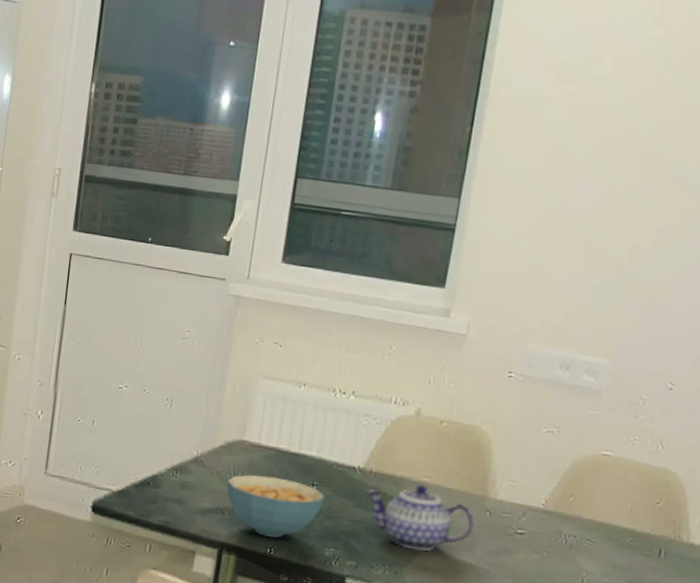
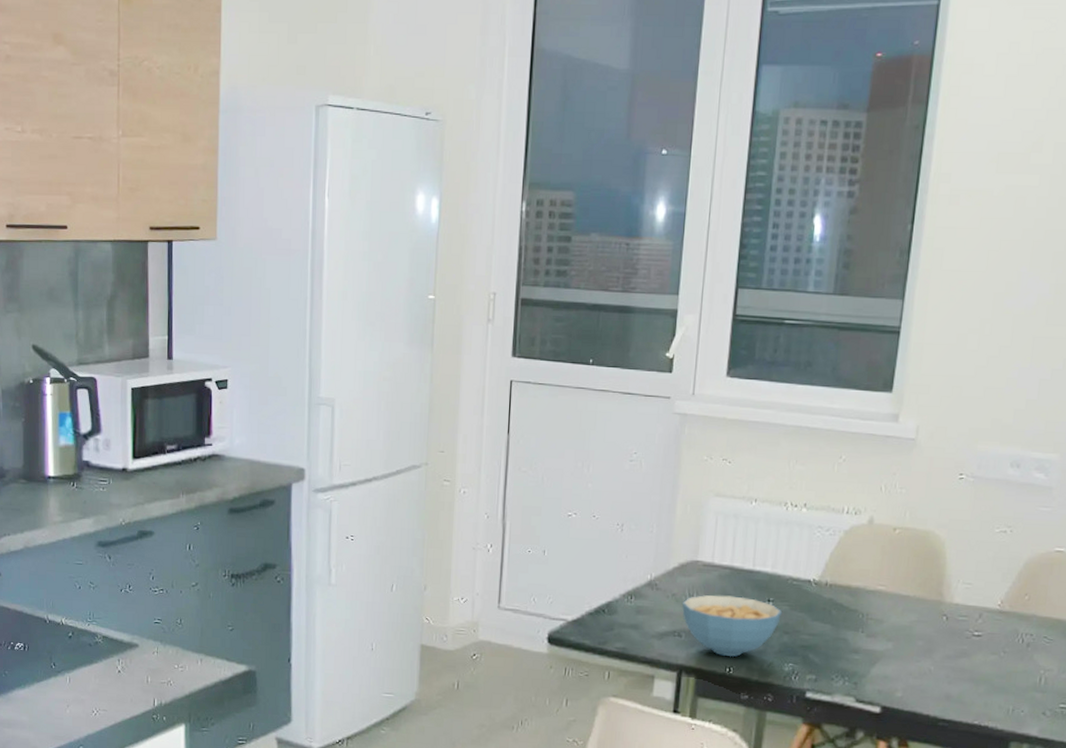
teapot: present [366,484,475,552] -> none [822,592,932,661]

